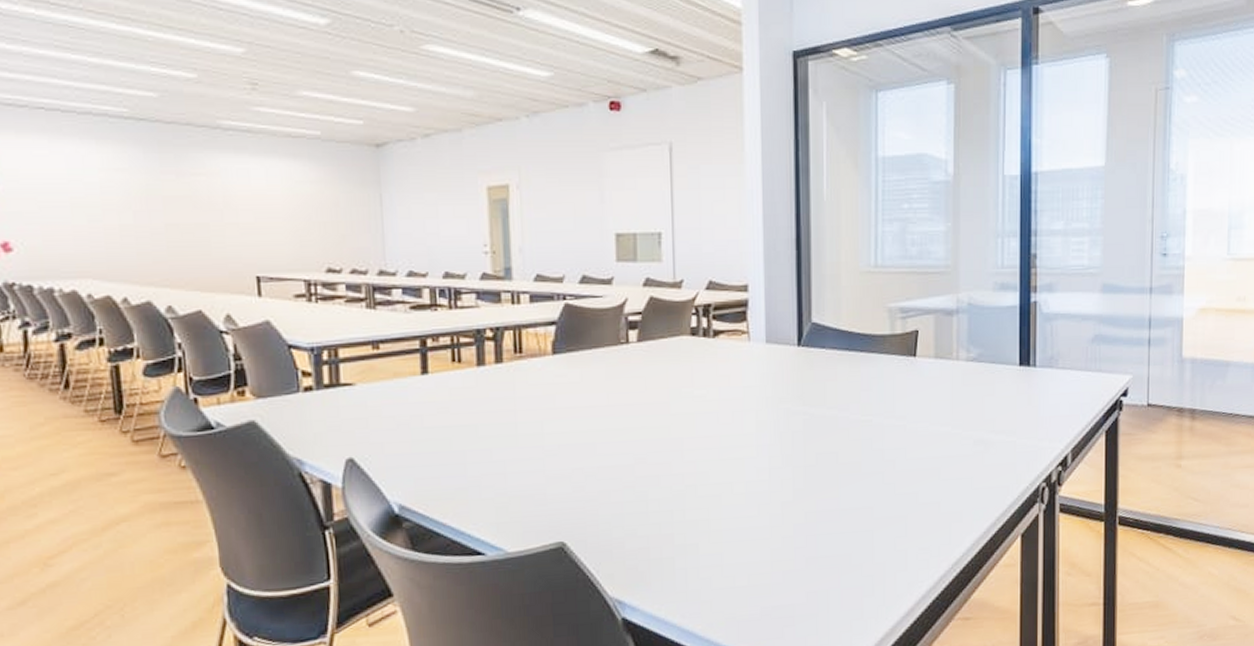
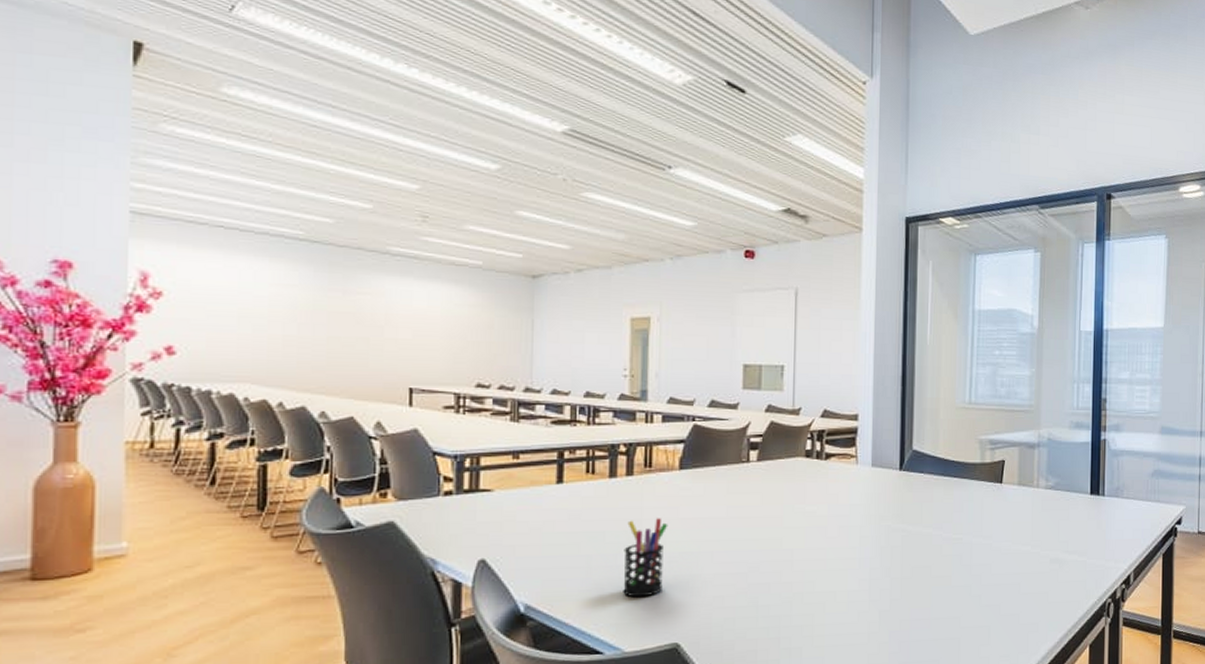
pen holder: none [499,408,545,495] -> present [623,518,668,598]

